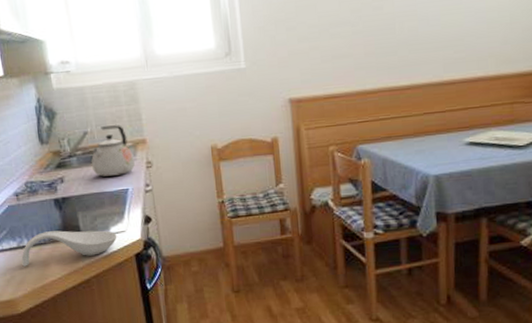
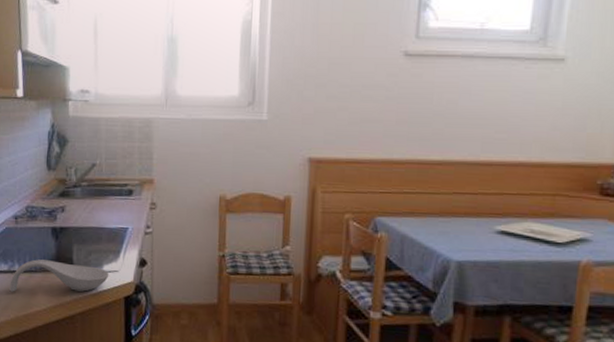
kettle: present [91,125,135,177] -> none [95,160,139,213]

